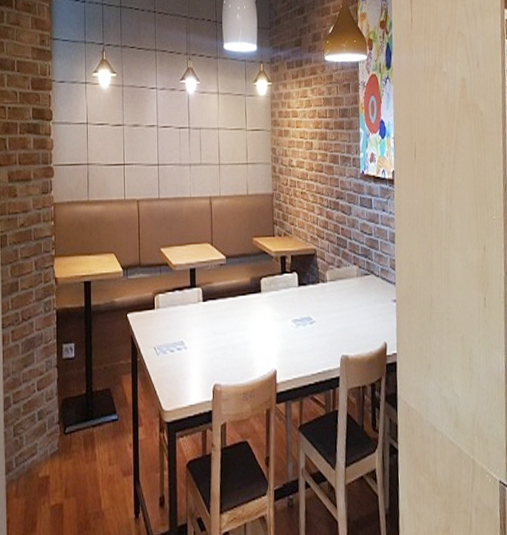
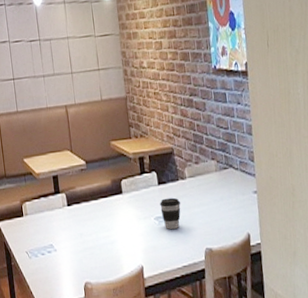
coffee cup: none [298,300,320,334] -> present [160,197,181,230]

